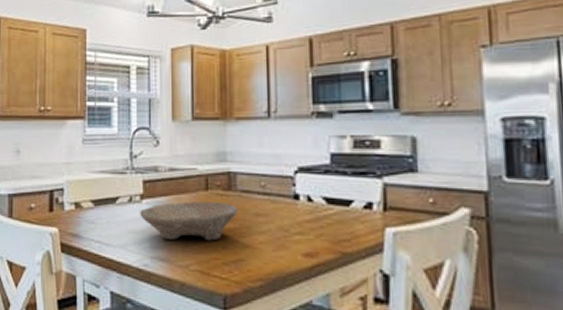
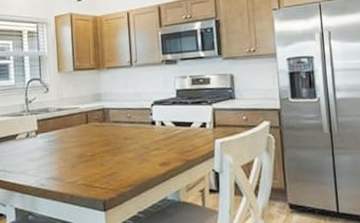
bowl: present [140,202,238,241] -> none [36,131,111,163]

